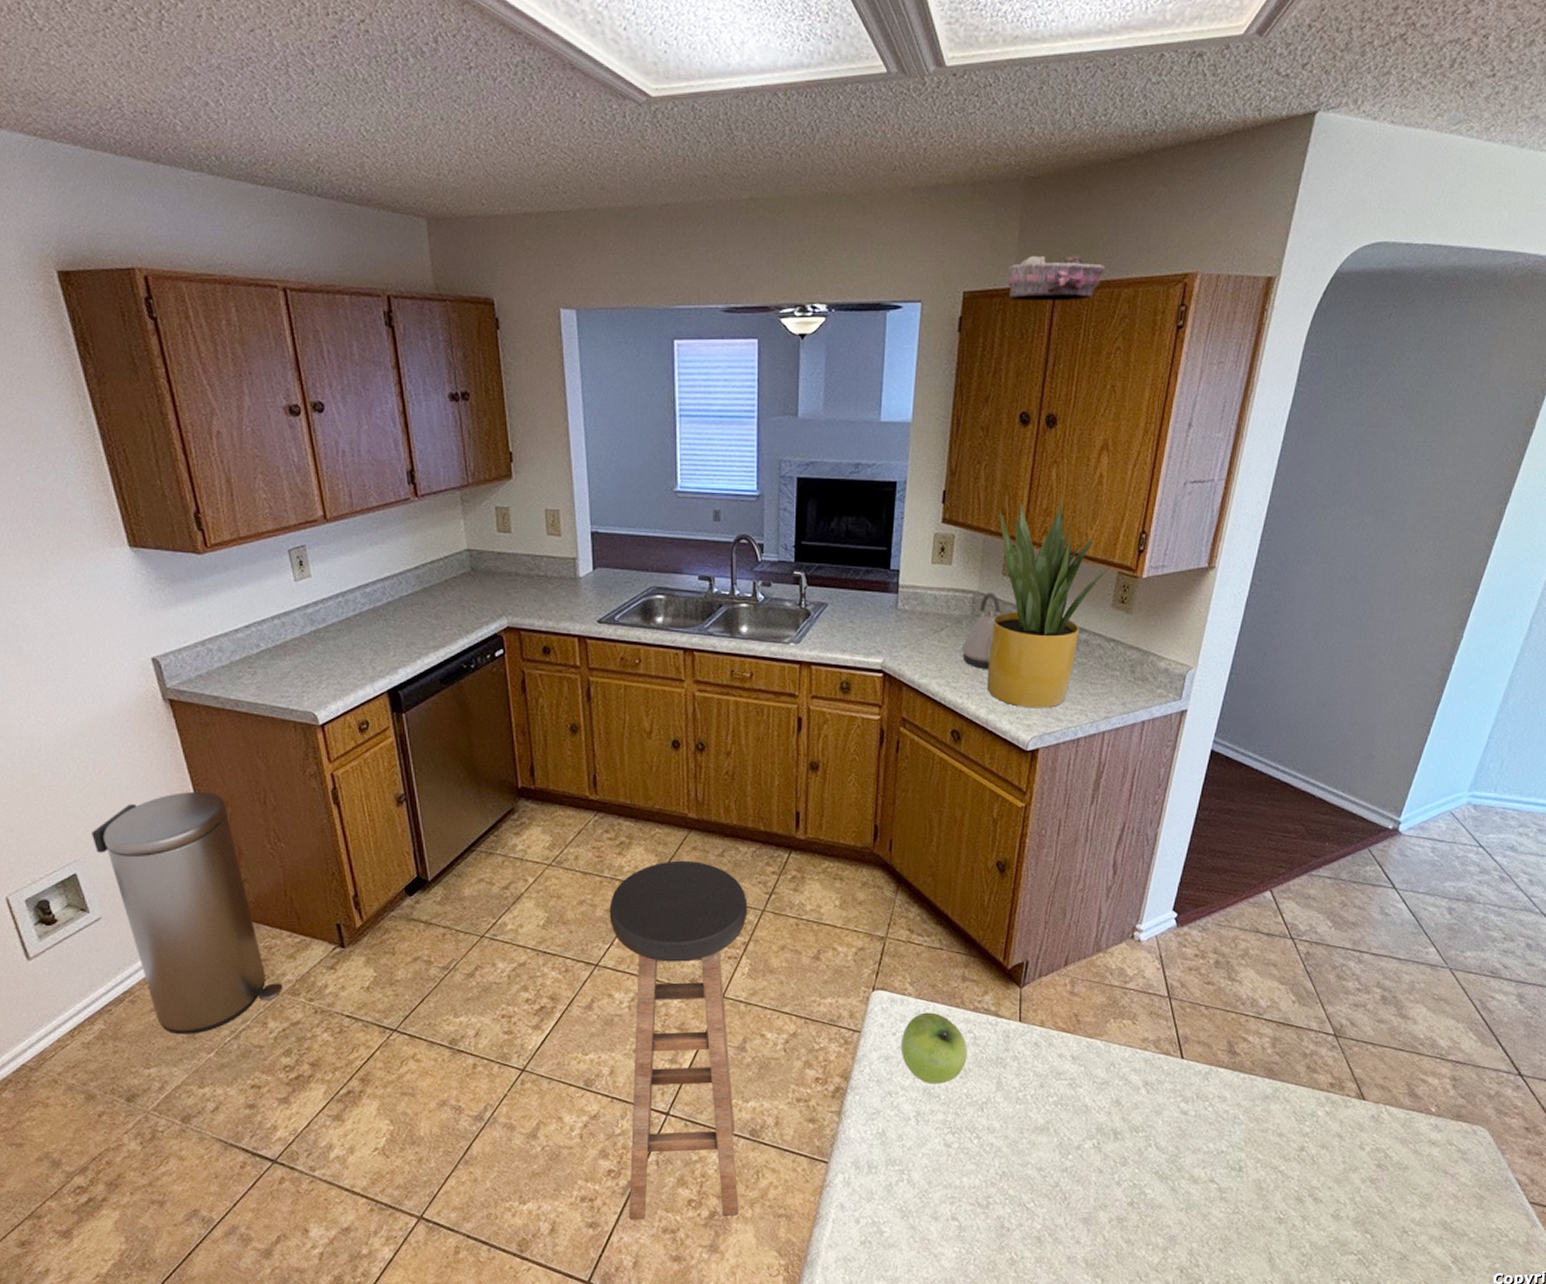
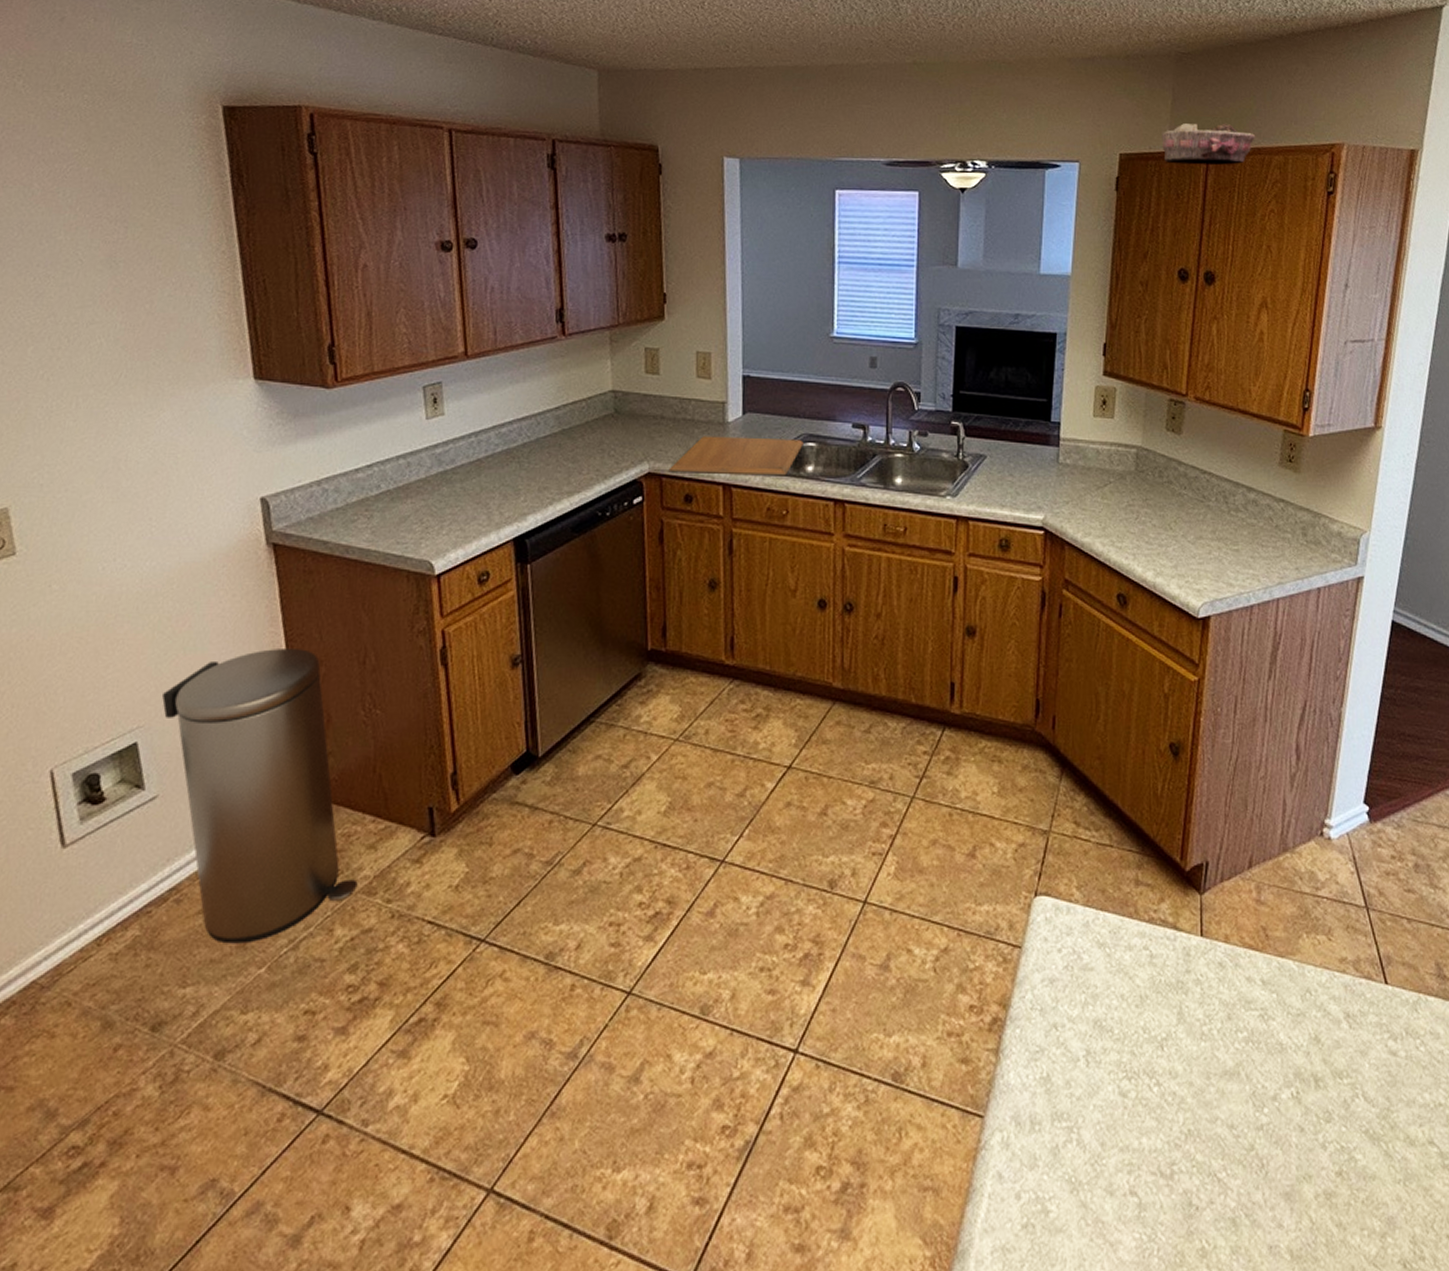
chopping board: none [526,591,652,628] -> present [668,436,803,476]
bar stool: present [609,860,748,1219] -> none [740,737,896,1193]
fruit: present [900,1012,967,1084] -> none [1067,923,1143,1015]
kettle: present [961,593,1001,669] -> none [1125,448,1166,528]
planter: present [986,499,1109,708] -> none [1153,355,1275,572]

